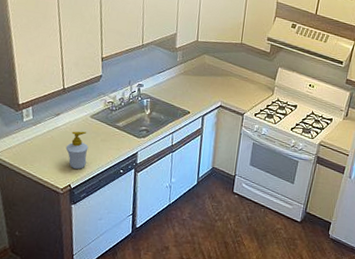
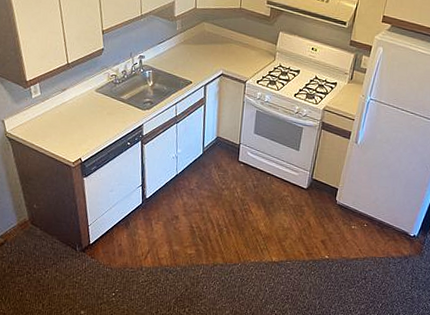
soap bottle: present [65,131,89,169] -> none [74,105,96,143]

